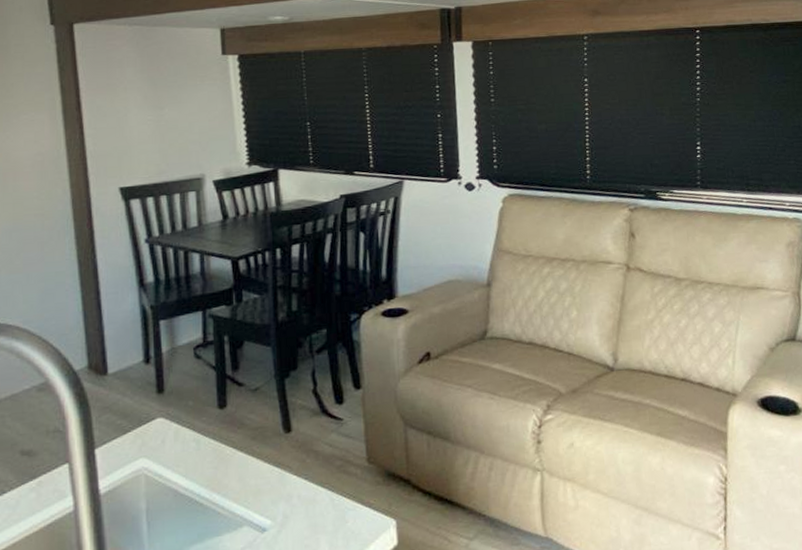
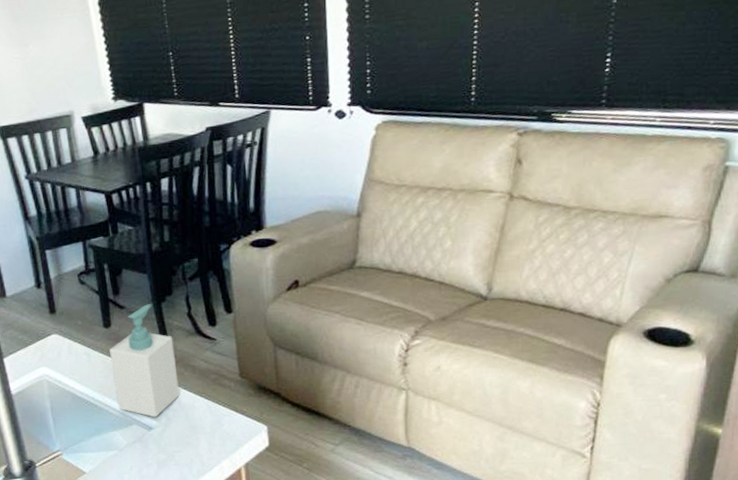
soap bottle: none [223,380,300,516] -> present [110,304,180,418]

